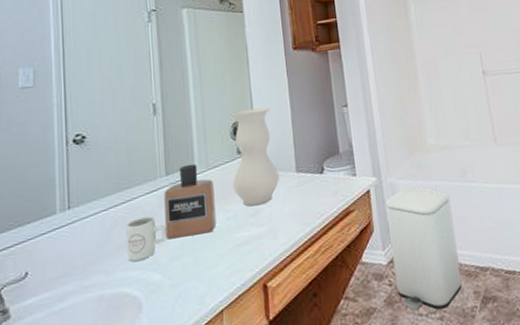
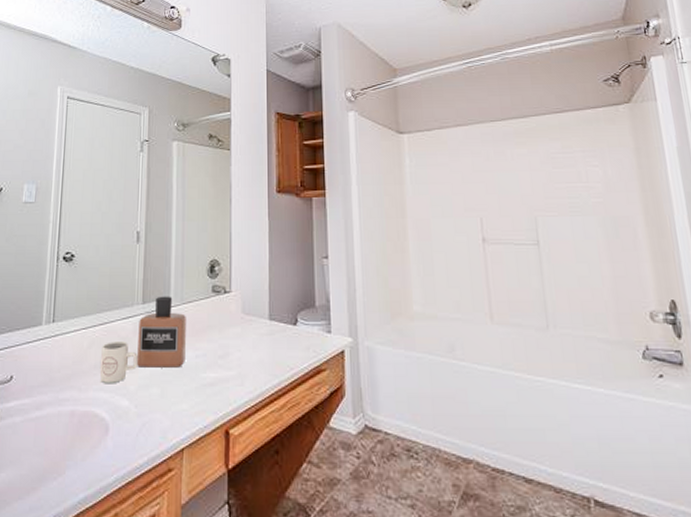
vase: present [231,107,279,207] -> none [204,249,251,348]
pedal bin: present [386,187,462,310] -> none [360,354,440,496]

